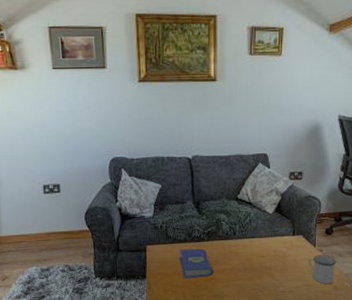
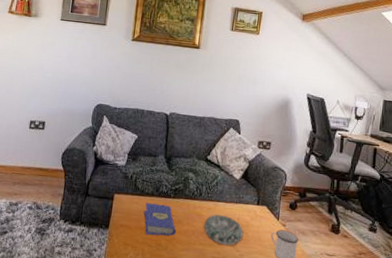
decorative bowl: none [241,250,281,277] -> present [203,214,243,246]

